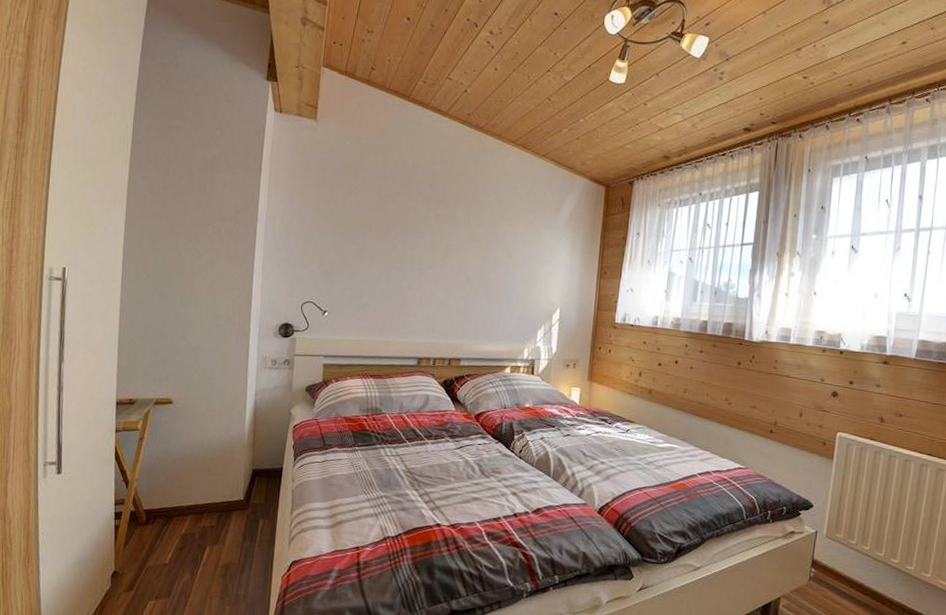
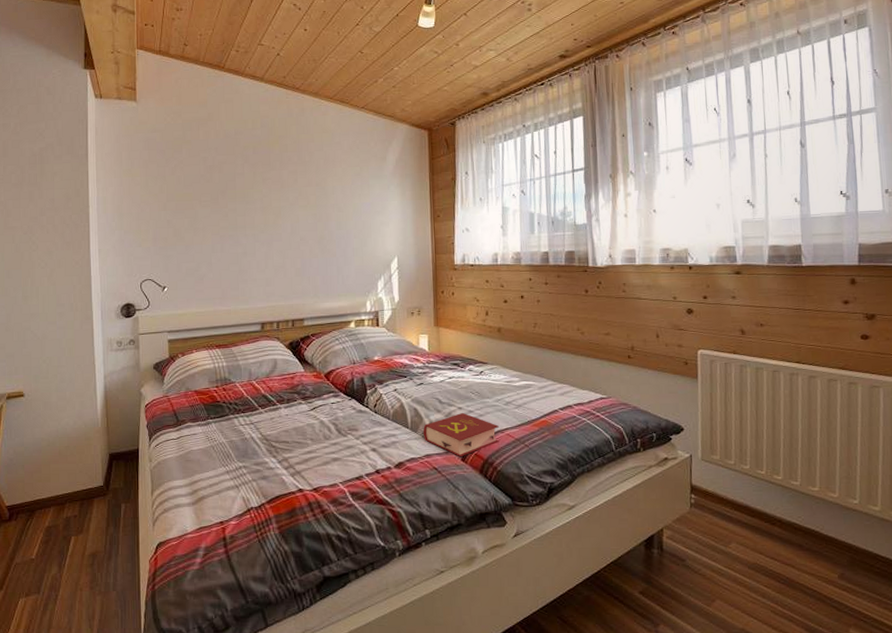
book: none [564,467,638,510] -> present [423,413,499,458]

